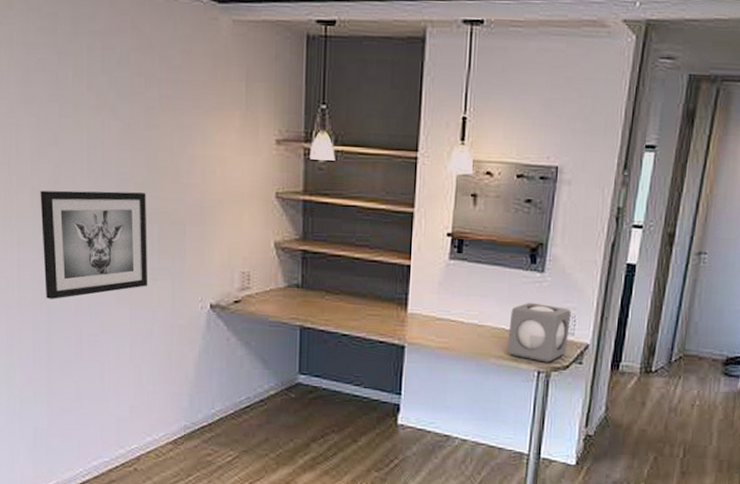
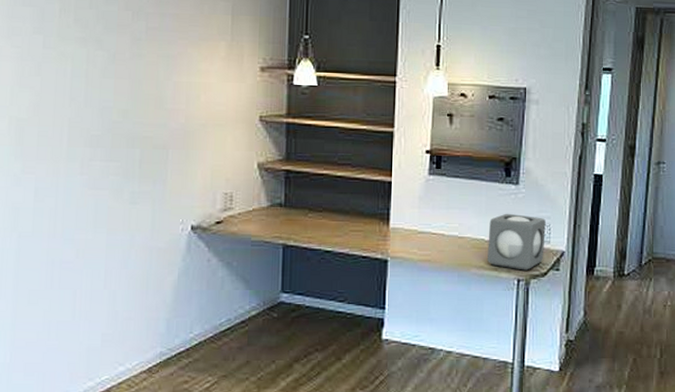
wall art: present [40,190,148,299] -> none [17,118,129,226]

